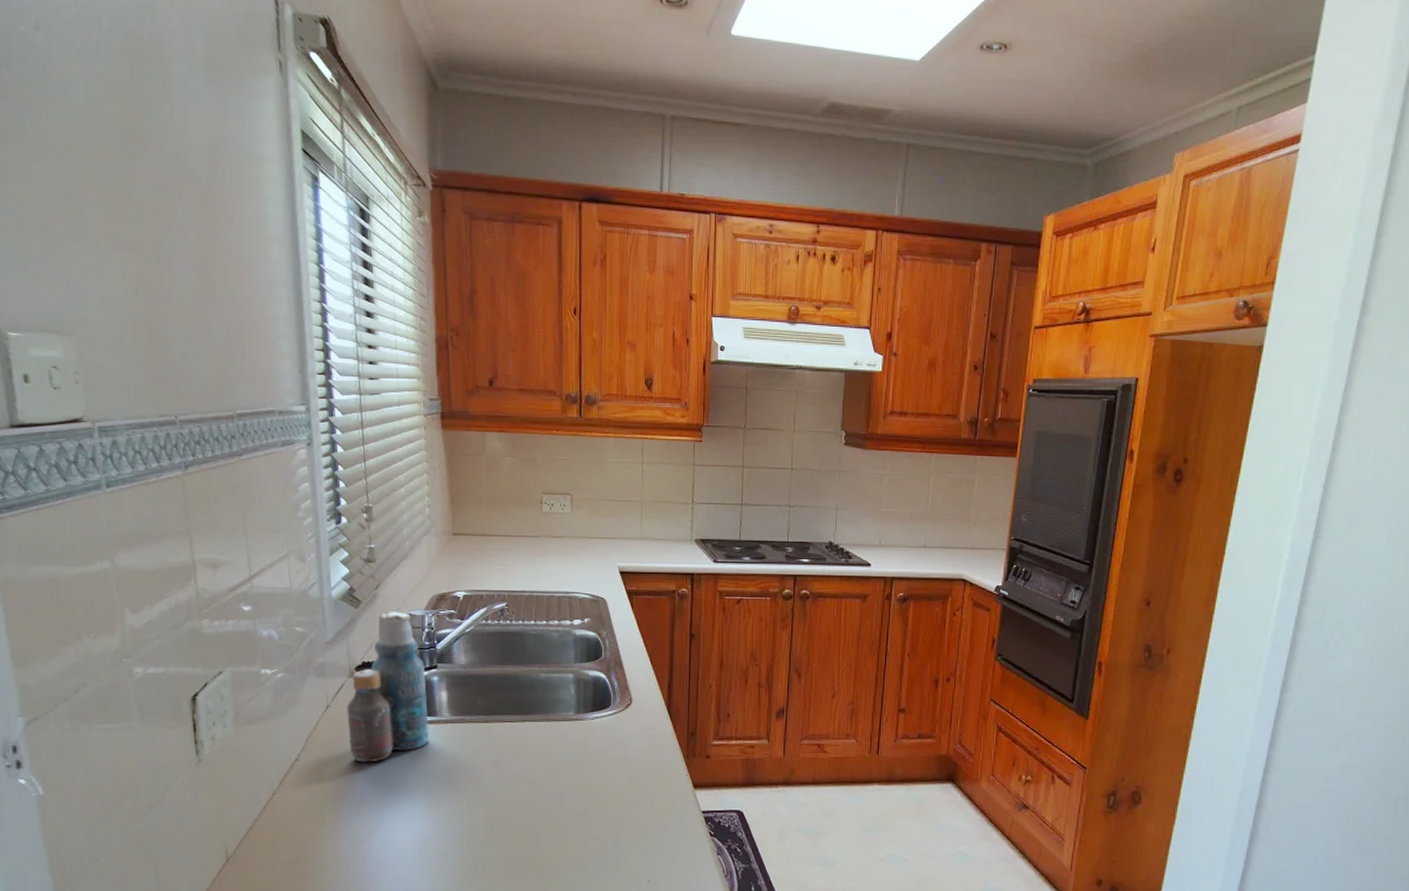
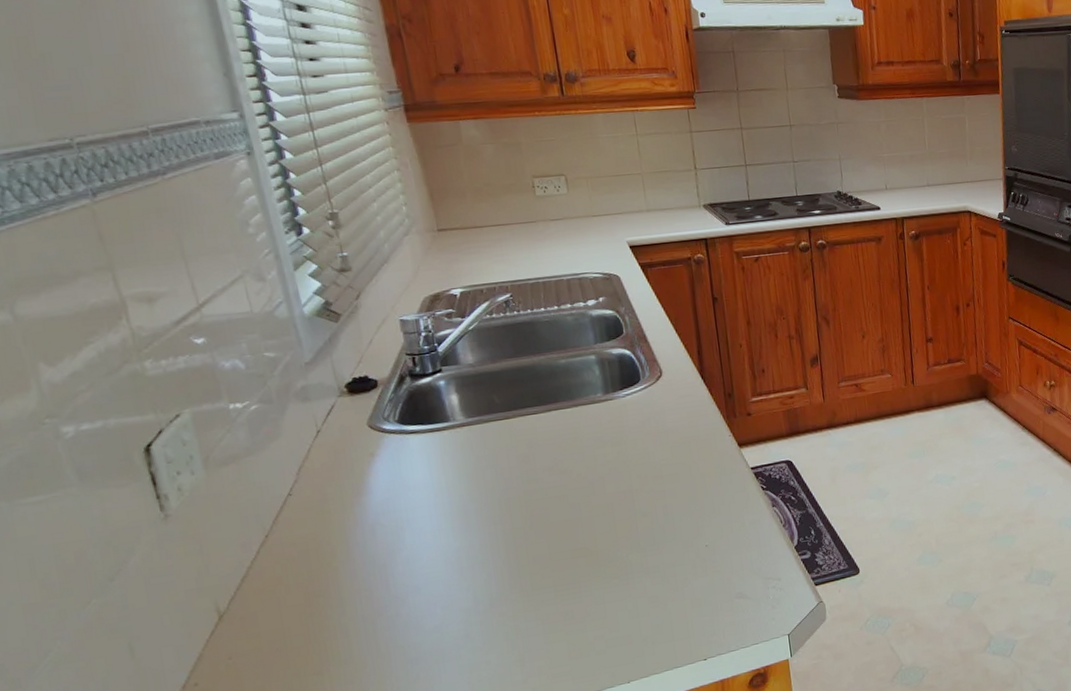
bottle: present [347,610,430,763] -> none [341,318,444,484]

